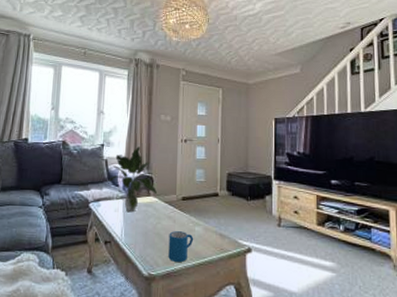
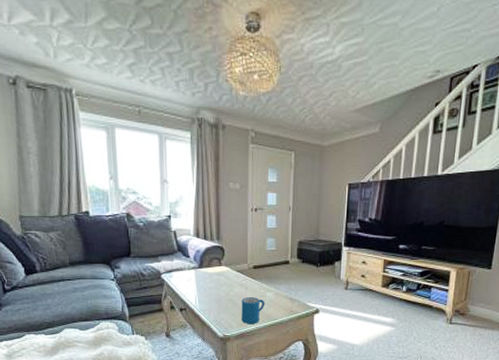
potted plant: present [107,147,157,213] -> none [177,217,228,282]

